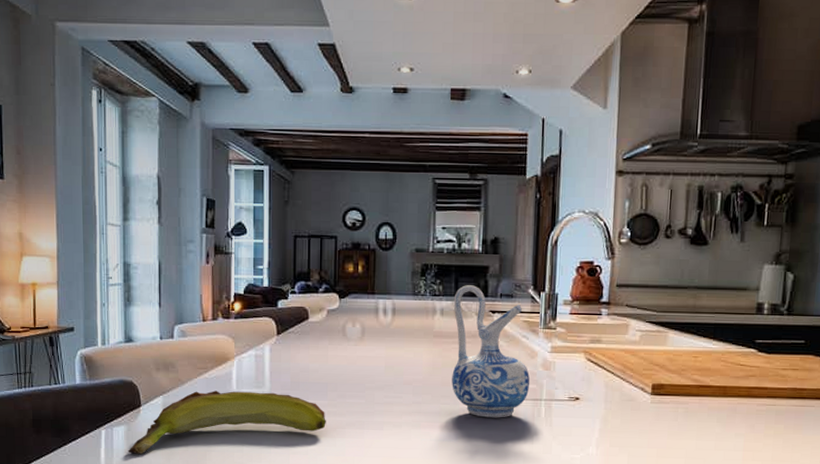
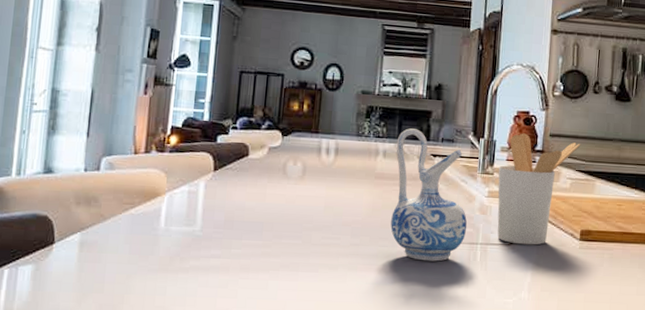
banana: present [128,391,326,454] -> none [33,228,259,297]
utensil holder: none [561,285,651,401] -> present [497,133,581,245]

